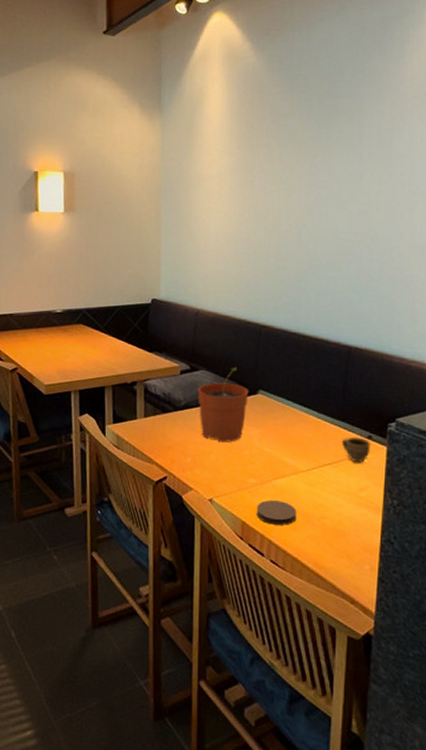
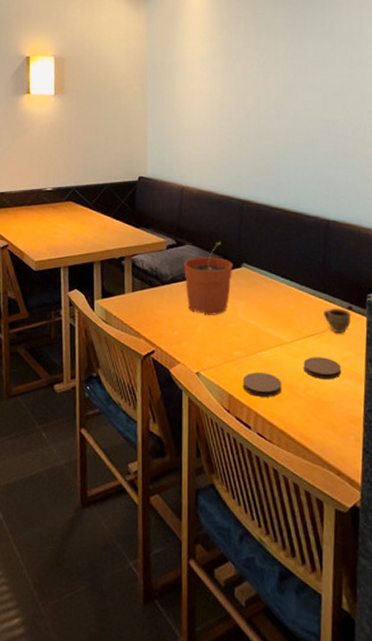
coaster: none [319,486,358,509] -> present [303,357,341,380]

